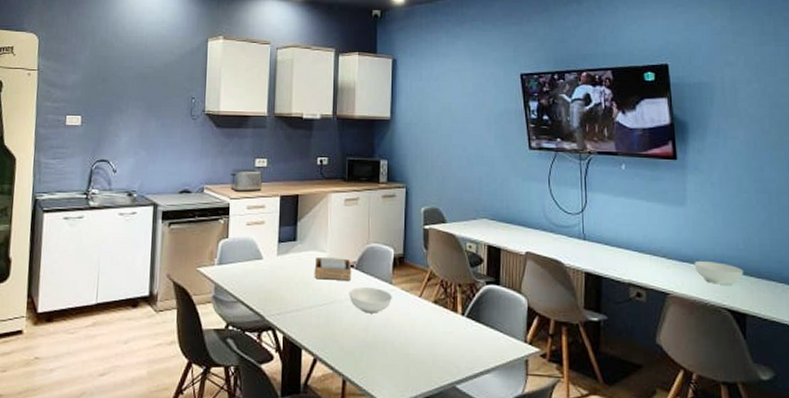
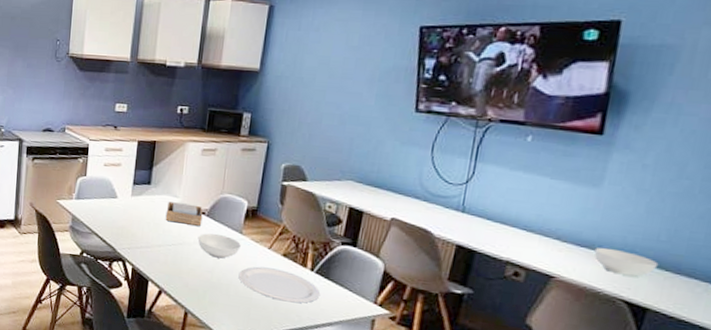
toaster: present [230,168,262,193] -> none [90,112,122,136]
plate: none [393,317,475,353] -> present [238,266,321,303]

